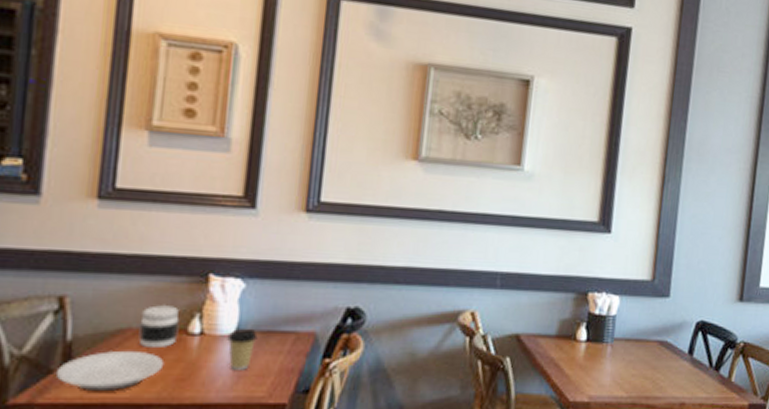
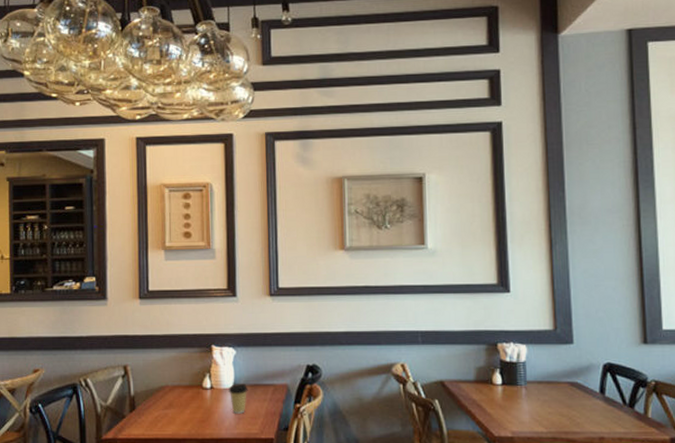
plate: present [55,350,164,392] -> none [127,401,191,430]
jar: present [138,304,180,349] -> none [172,368,197,400]

